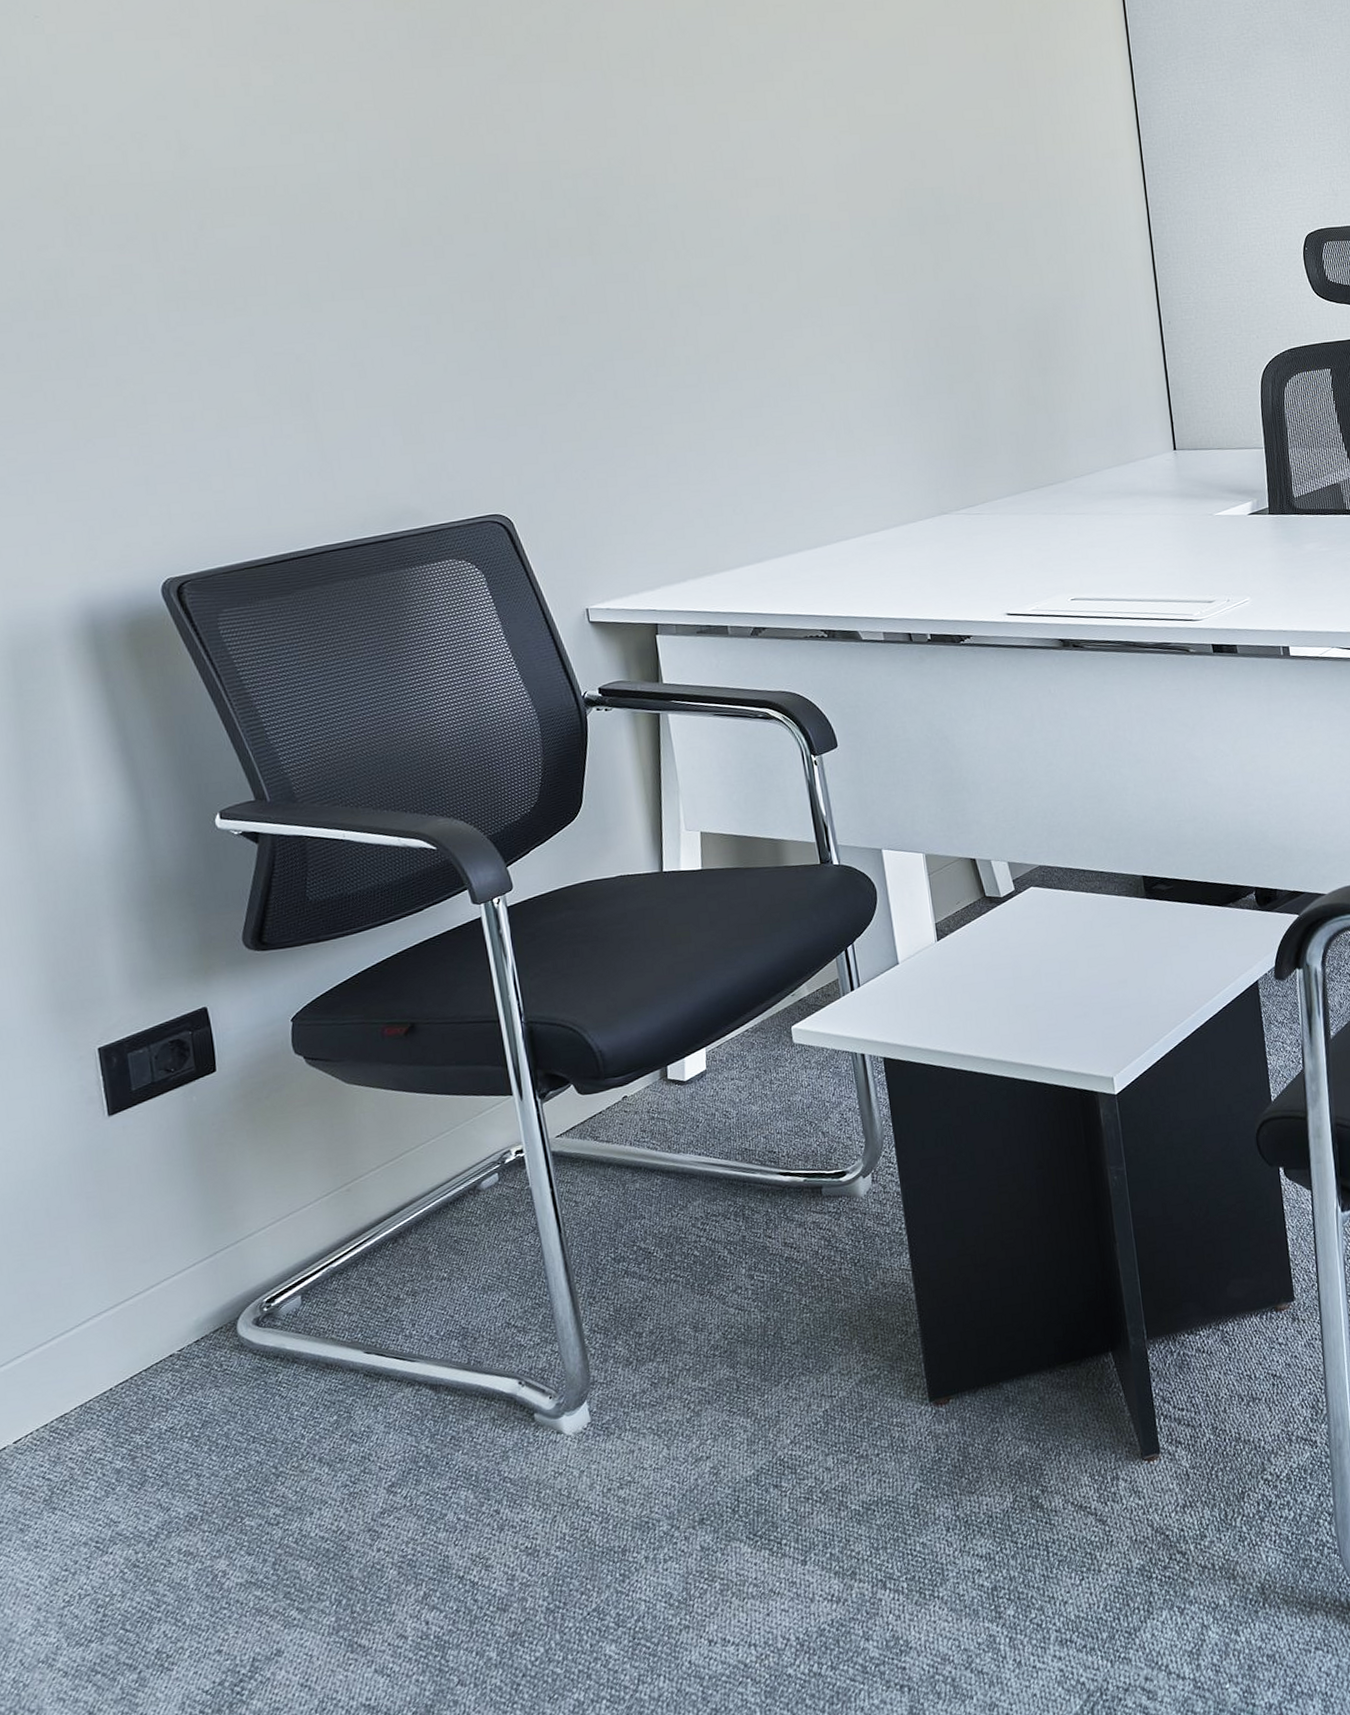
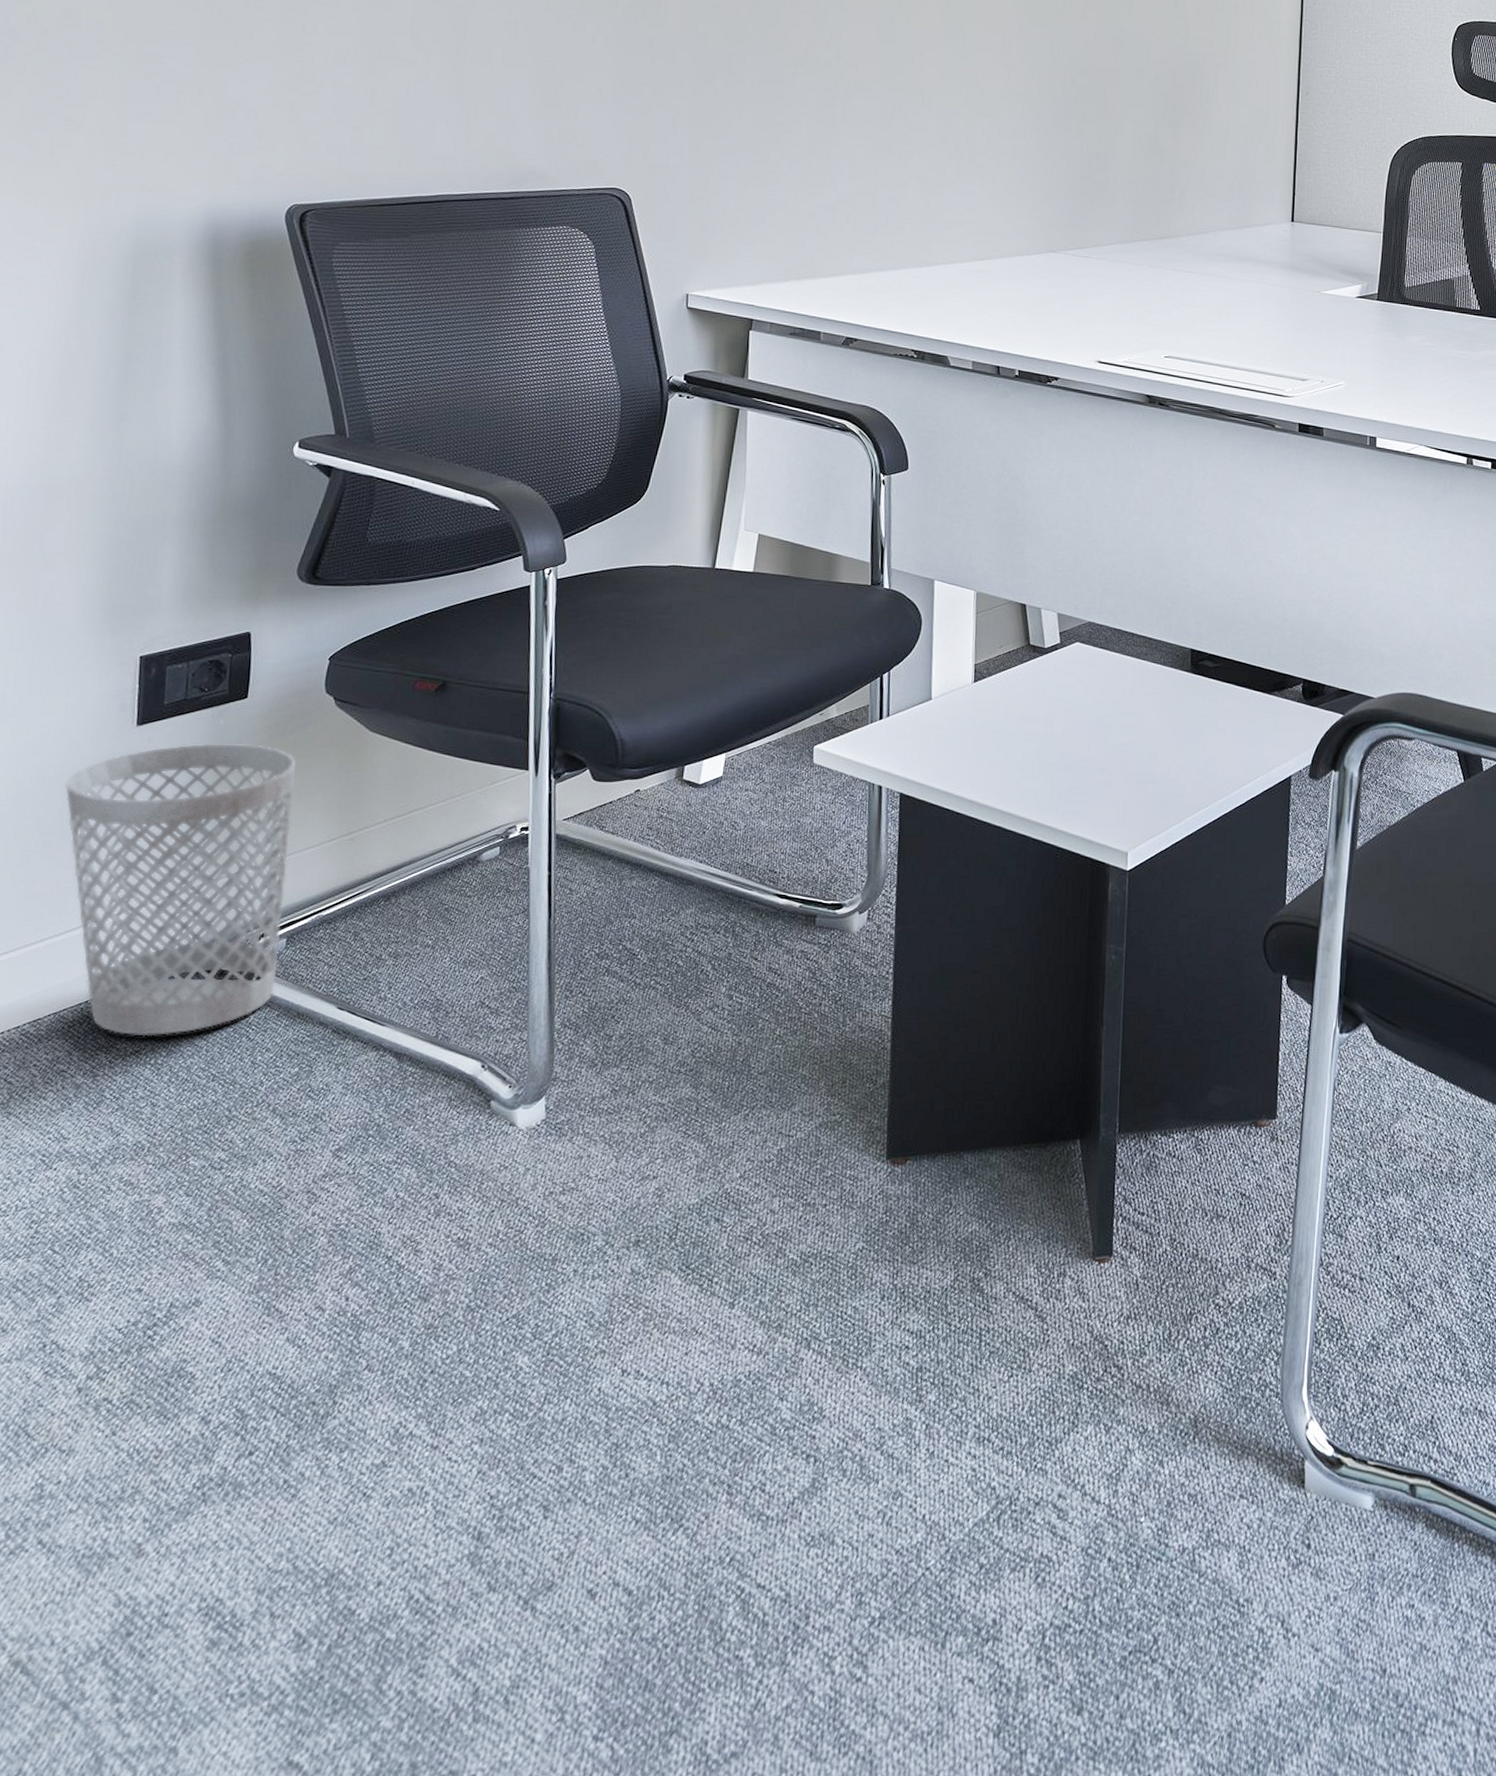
wastebasket: none [45,1114,299,1415] -> present [64,743,296,1037]

